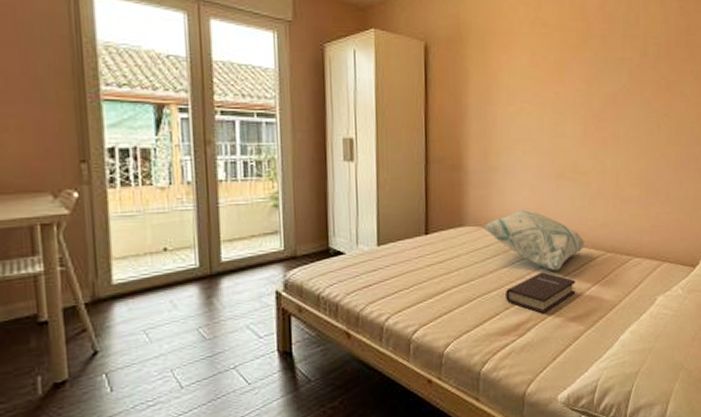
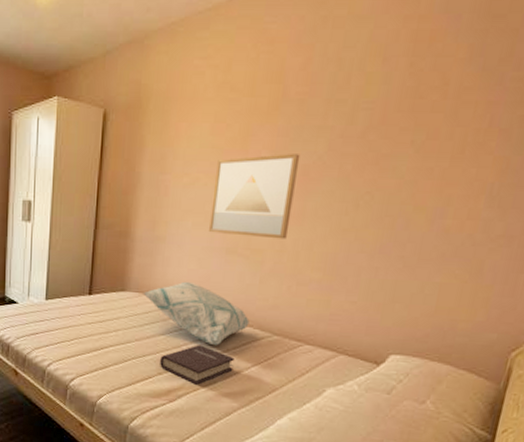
wall art: none [538,83,609,161] -> present [209,154,301,239]

